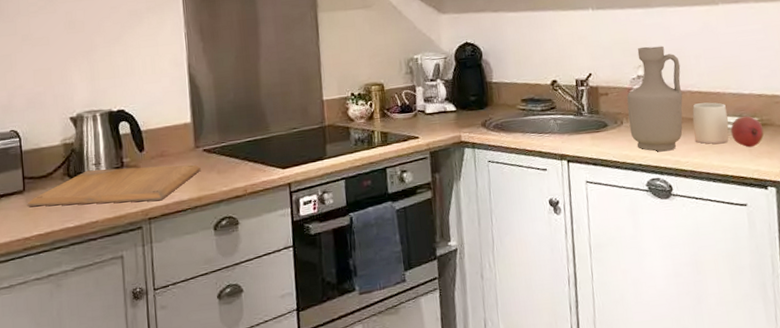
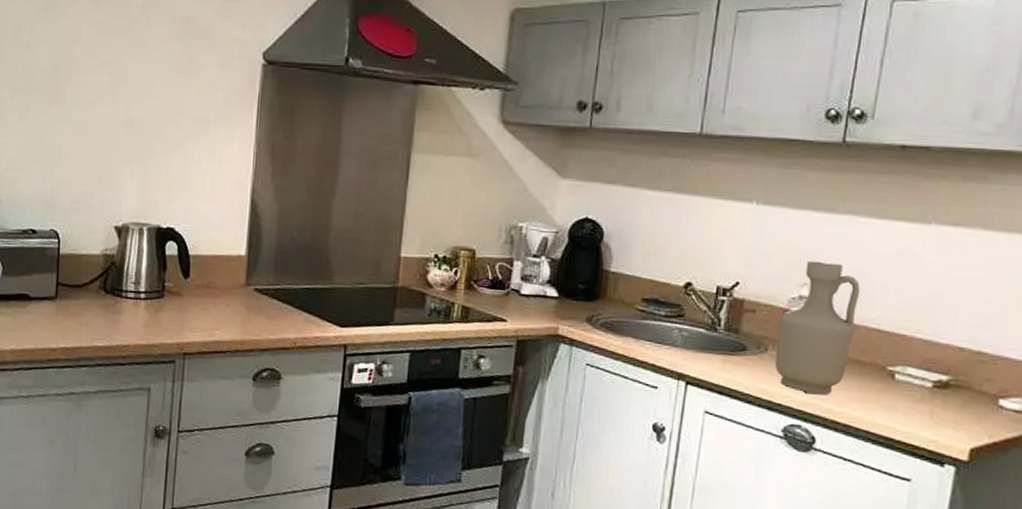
chopping board: present [27,164,201,207] -> none [57,288,249,337]
mug: present [692,102,729,144] -> none [858,344,912,399]
fruit: present [730,115,764,148] -> none [910,370,956,412]

